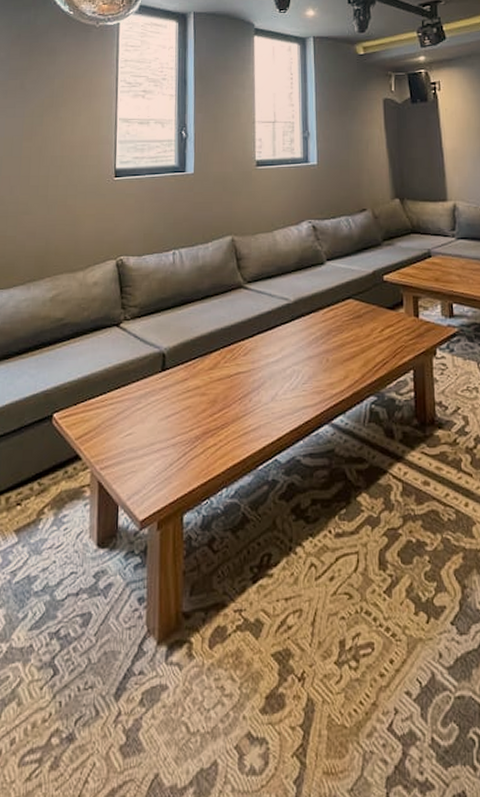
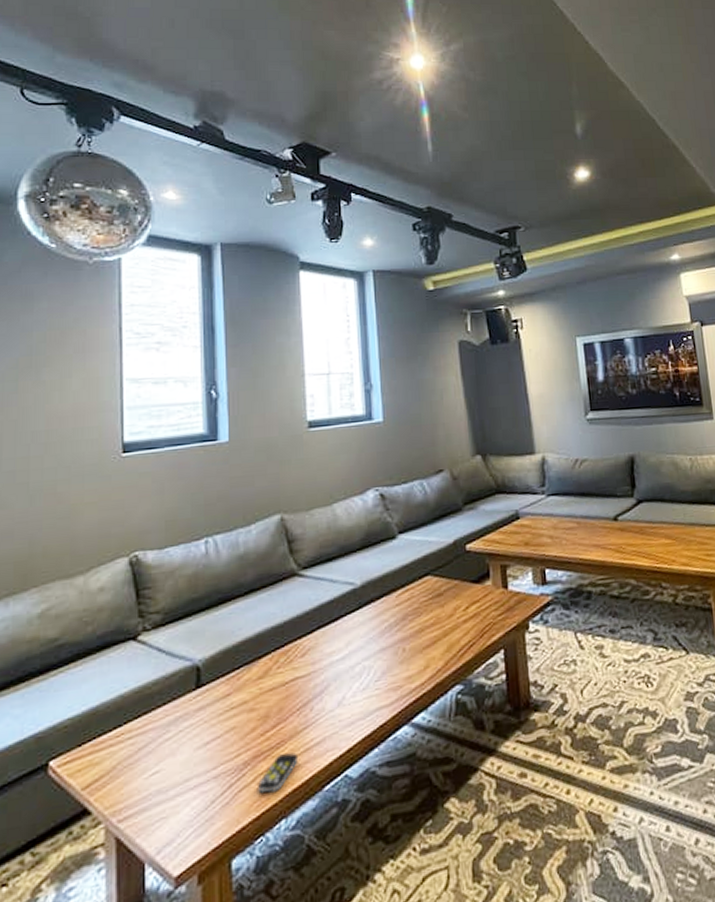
remote control: none [206,433,239,464] -> present [258,752,299,794]

